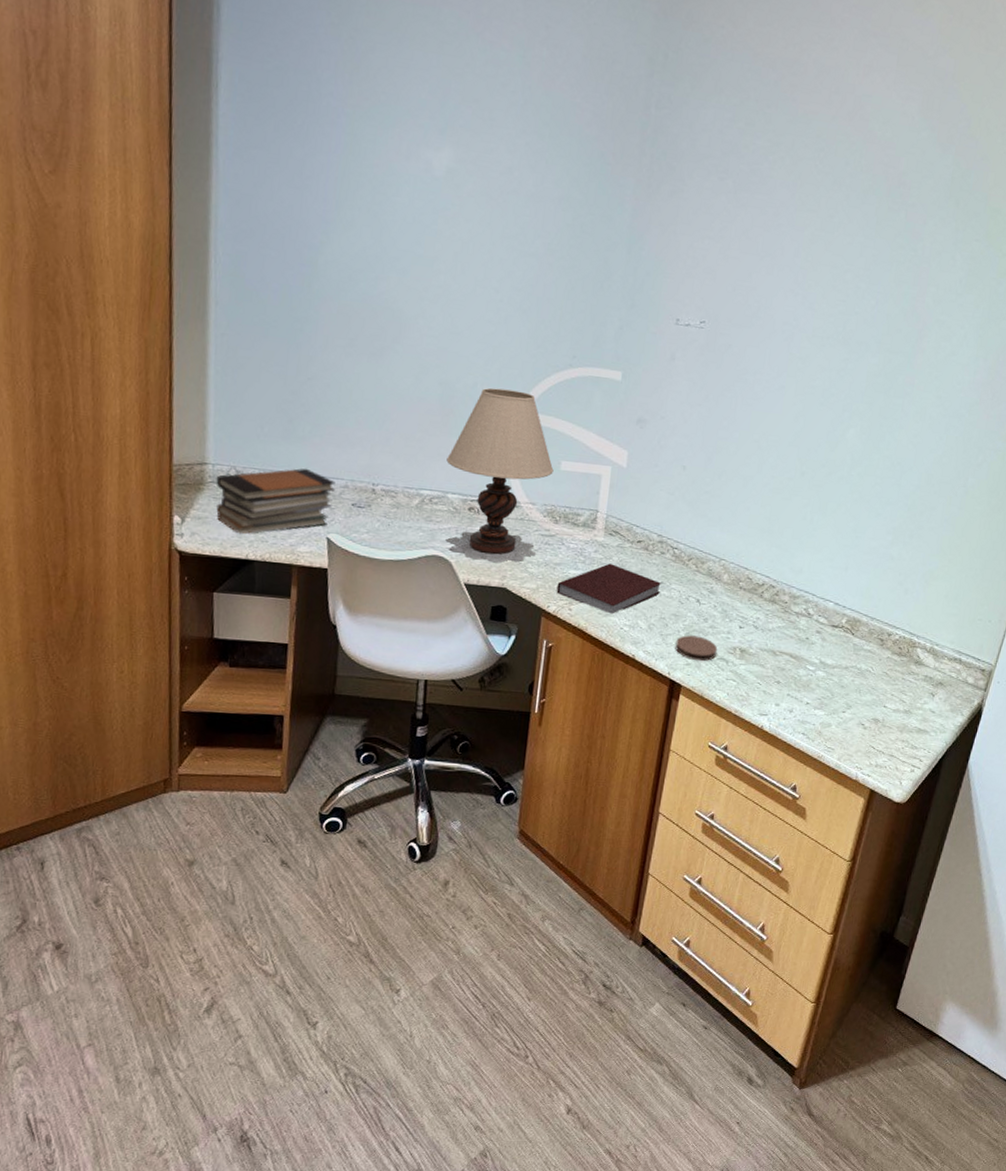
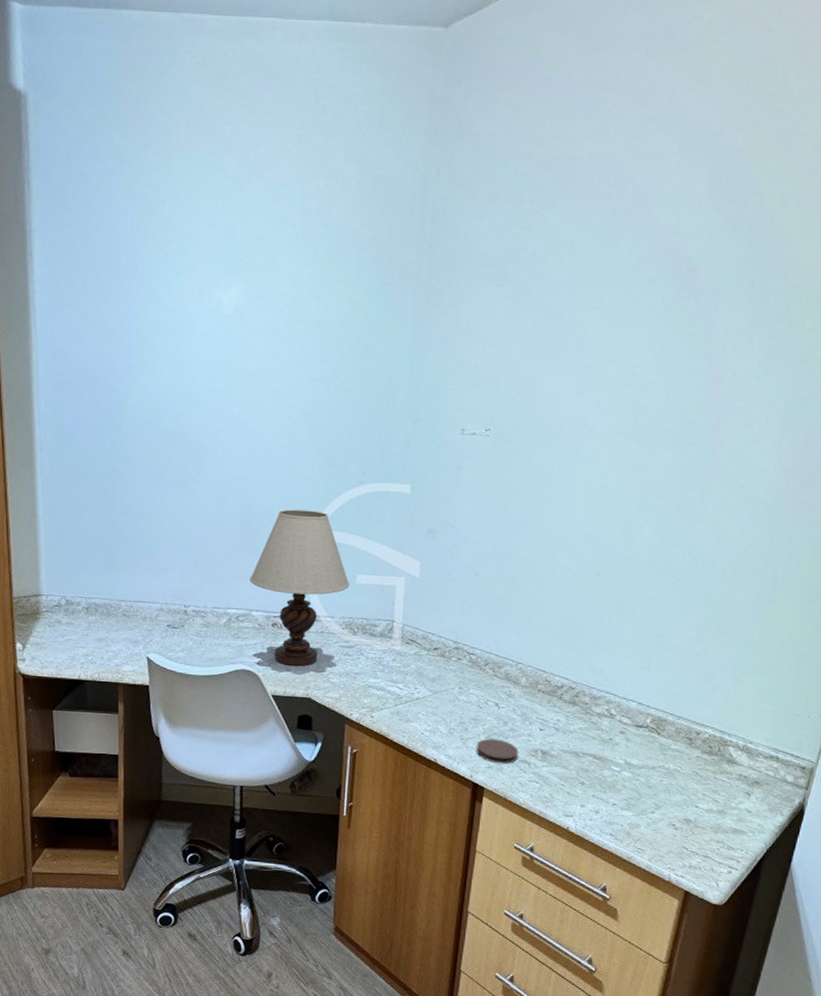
book stack: present [216,468,336,535] -> none [49,594,152,657]
notebook: present [556,563,662,614] -> none [358,671,460,720]

